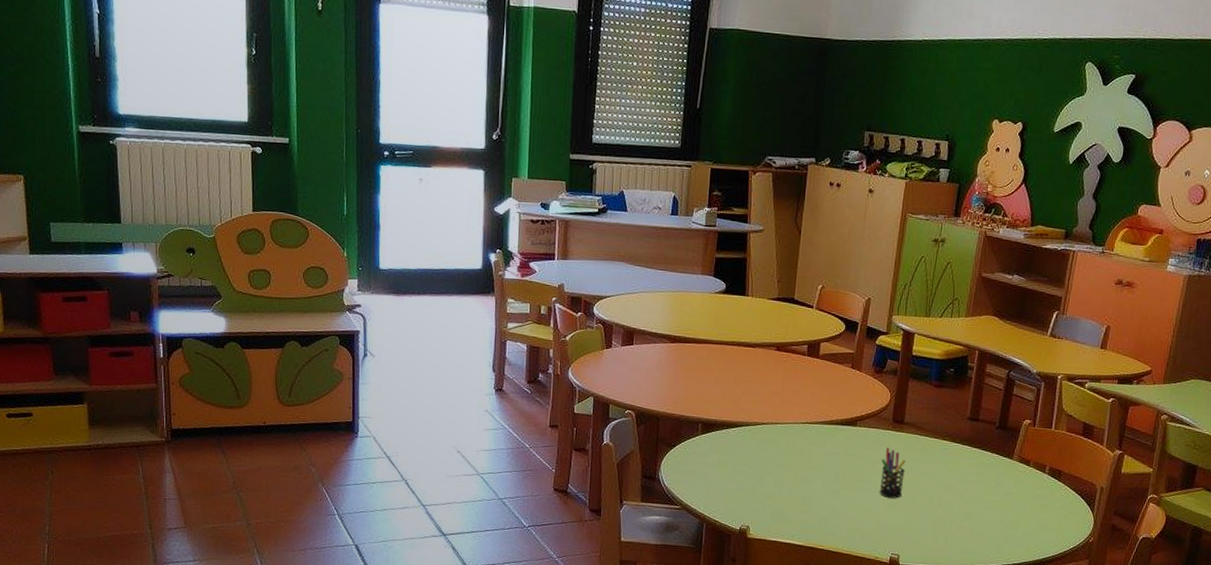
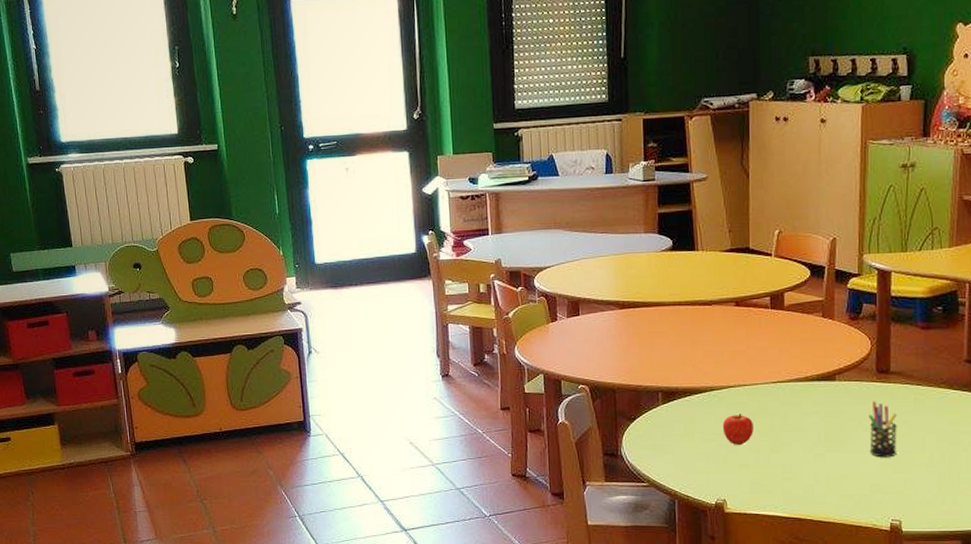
fruit: none [753,449,781,478] -> present [722,413,753,446]

